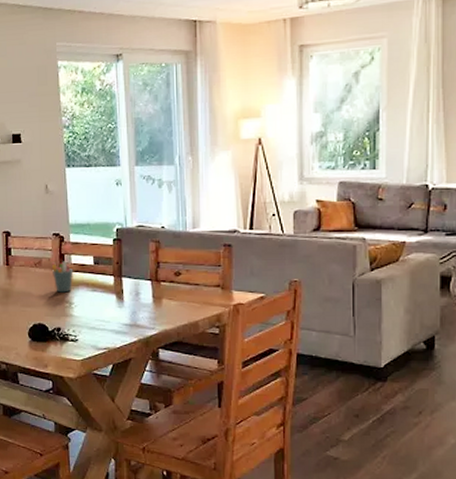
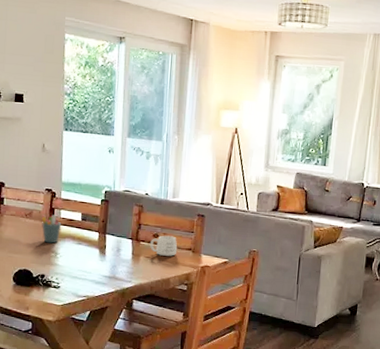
mug: none [172,272,203,296] -> present [150,235,177,256]

